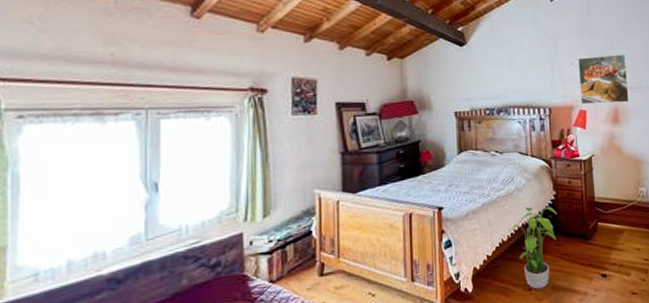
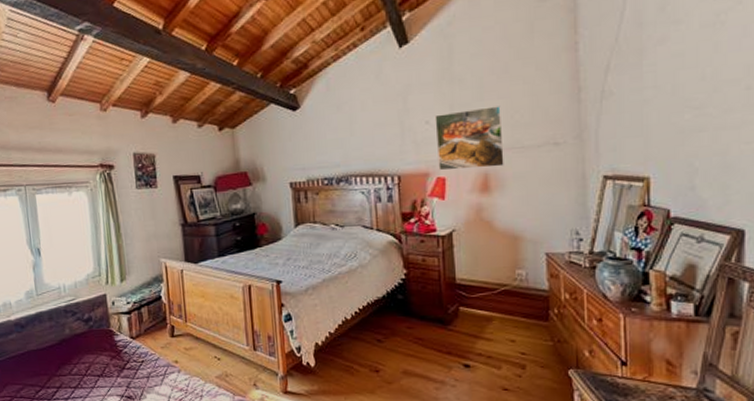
potted plant: present [509,205,557,289] -> none [353,285,409,372]

